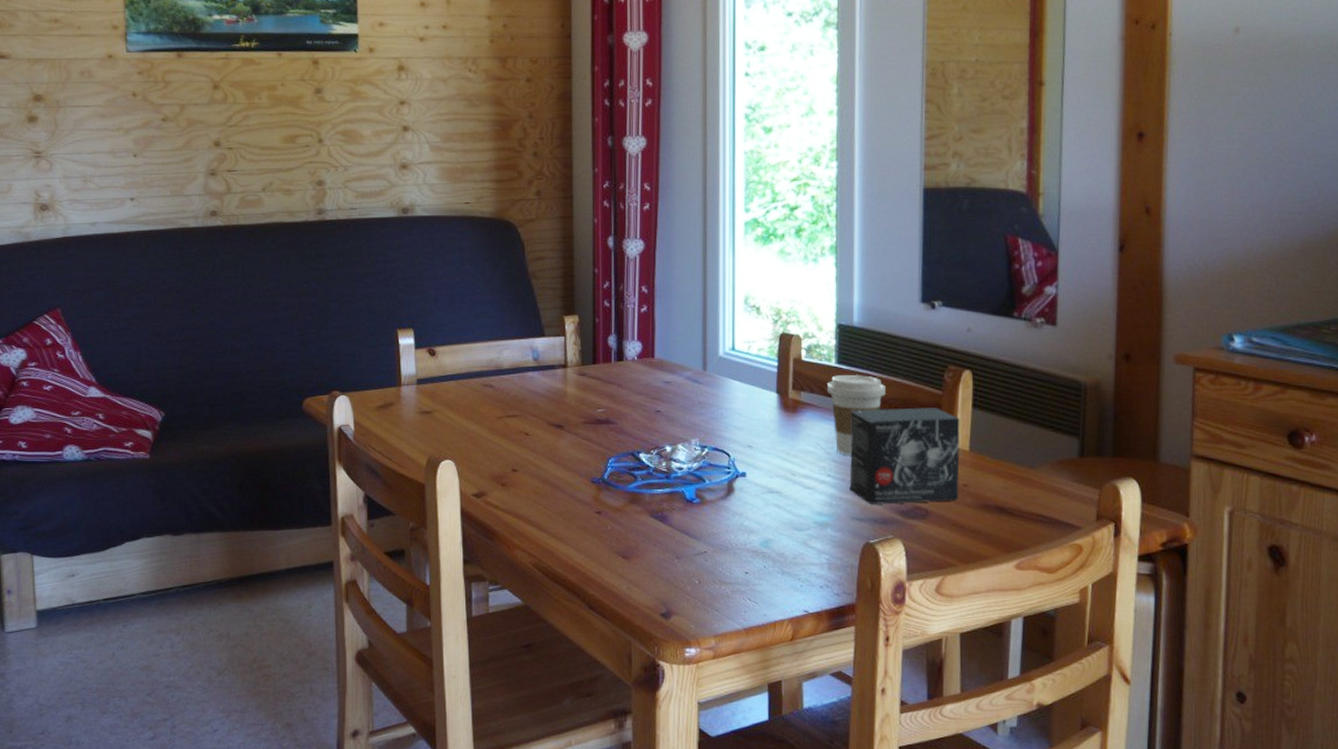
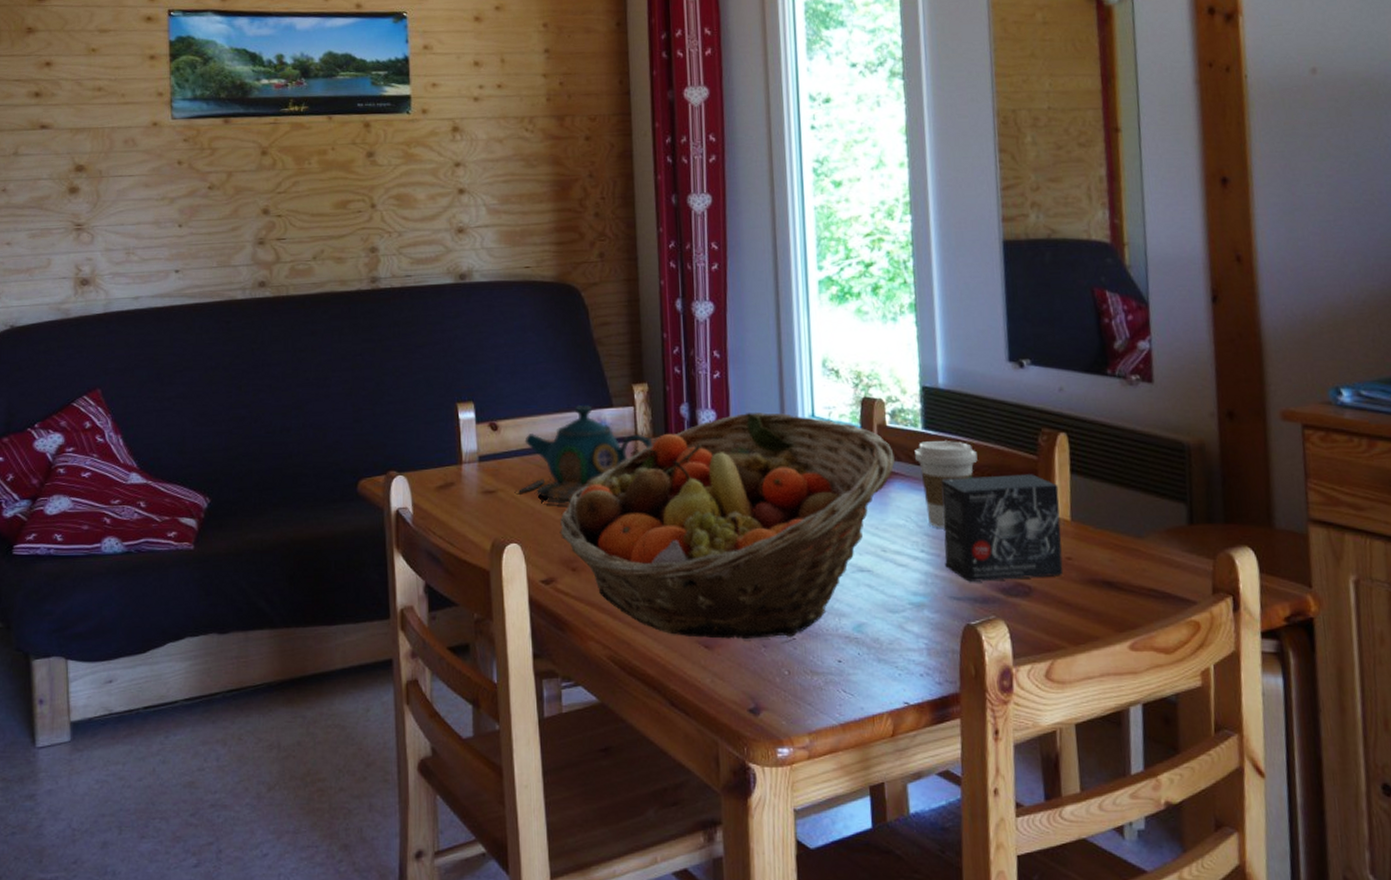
teapot: none [450,333,581,425] -> present [514,404,653,505]
fruit basket: none [491,345,808,552] -> present [559,412,895,640]

